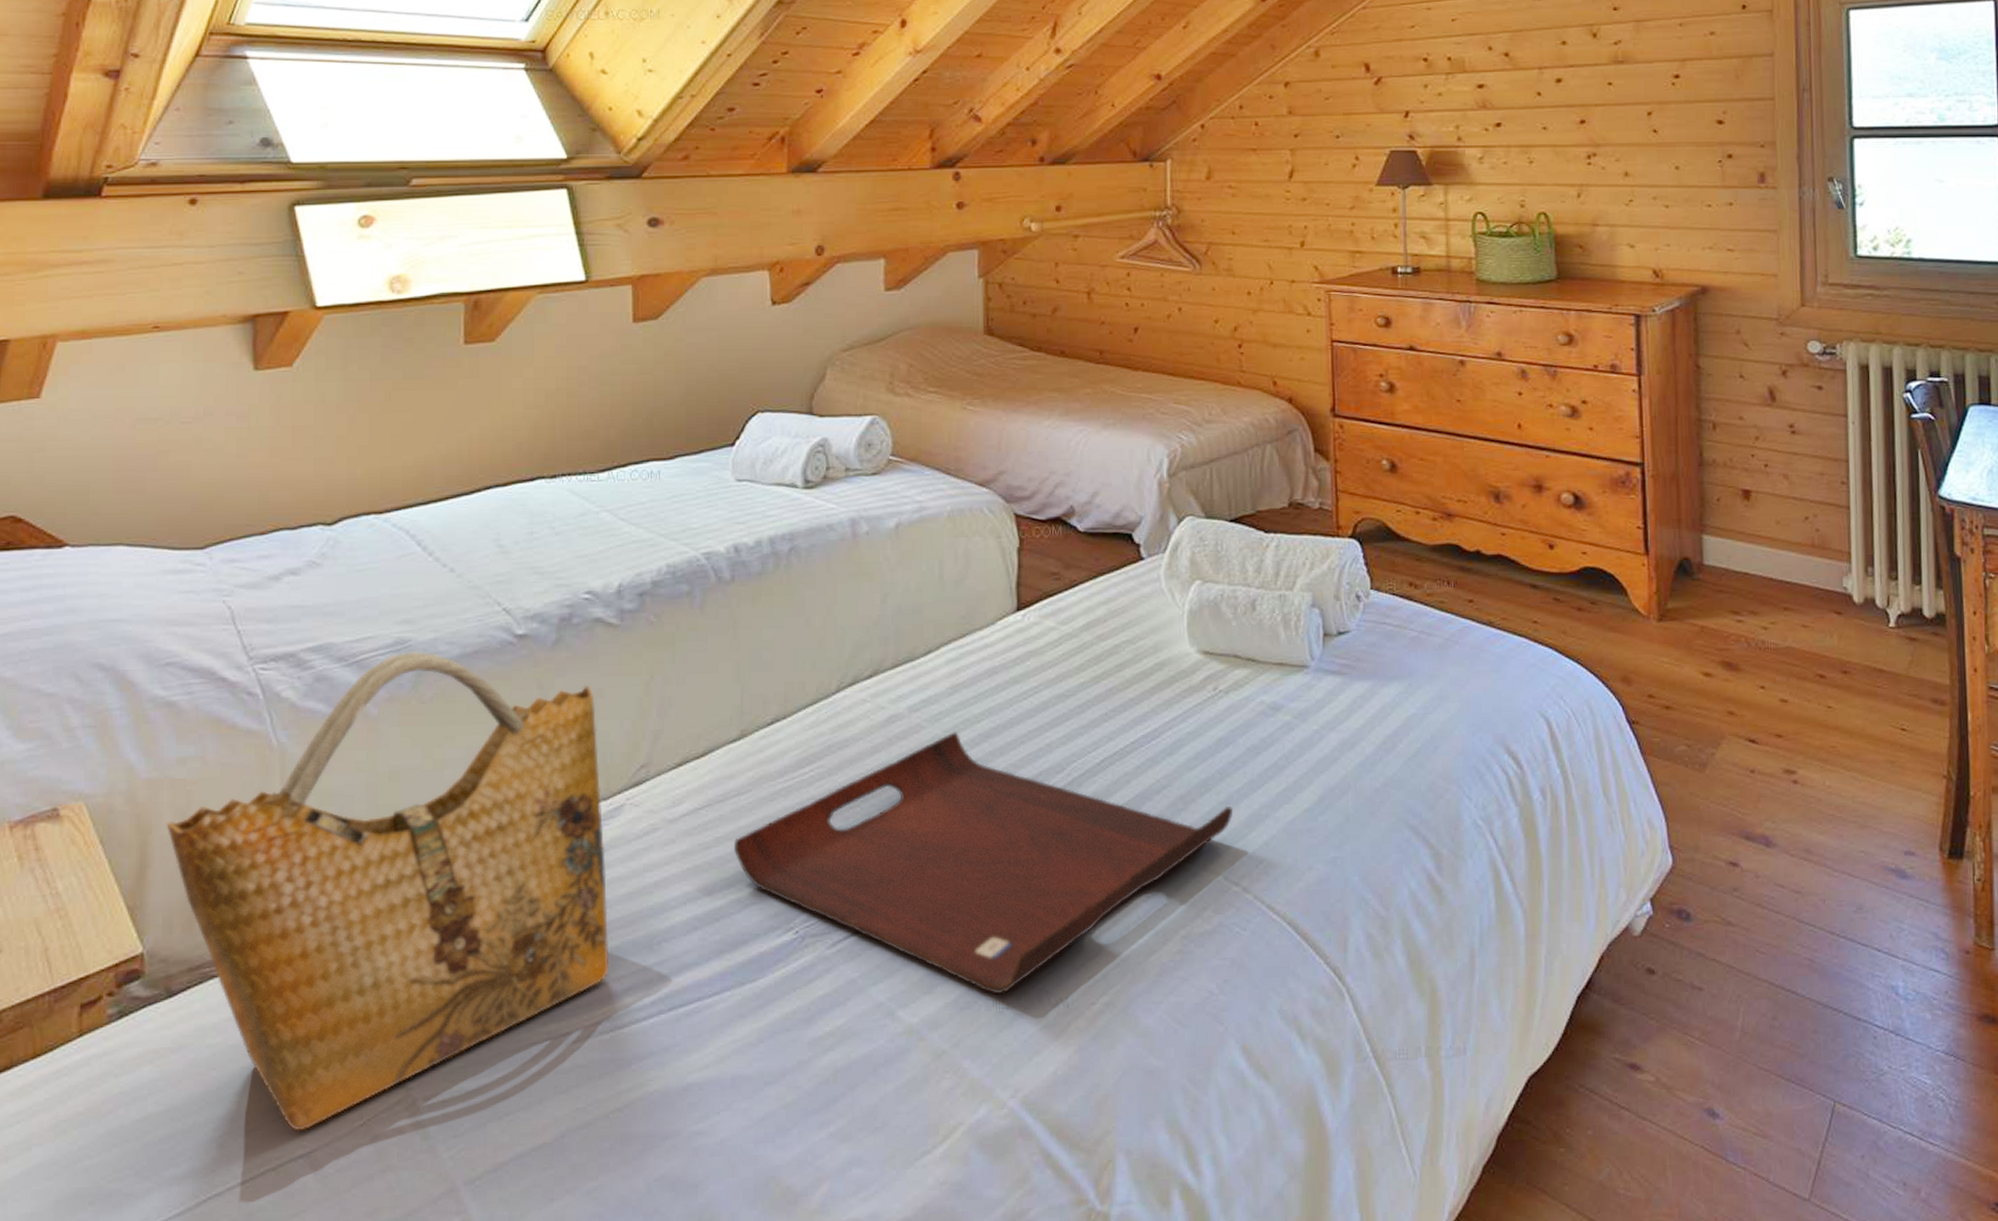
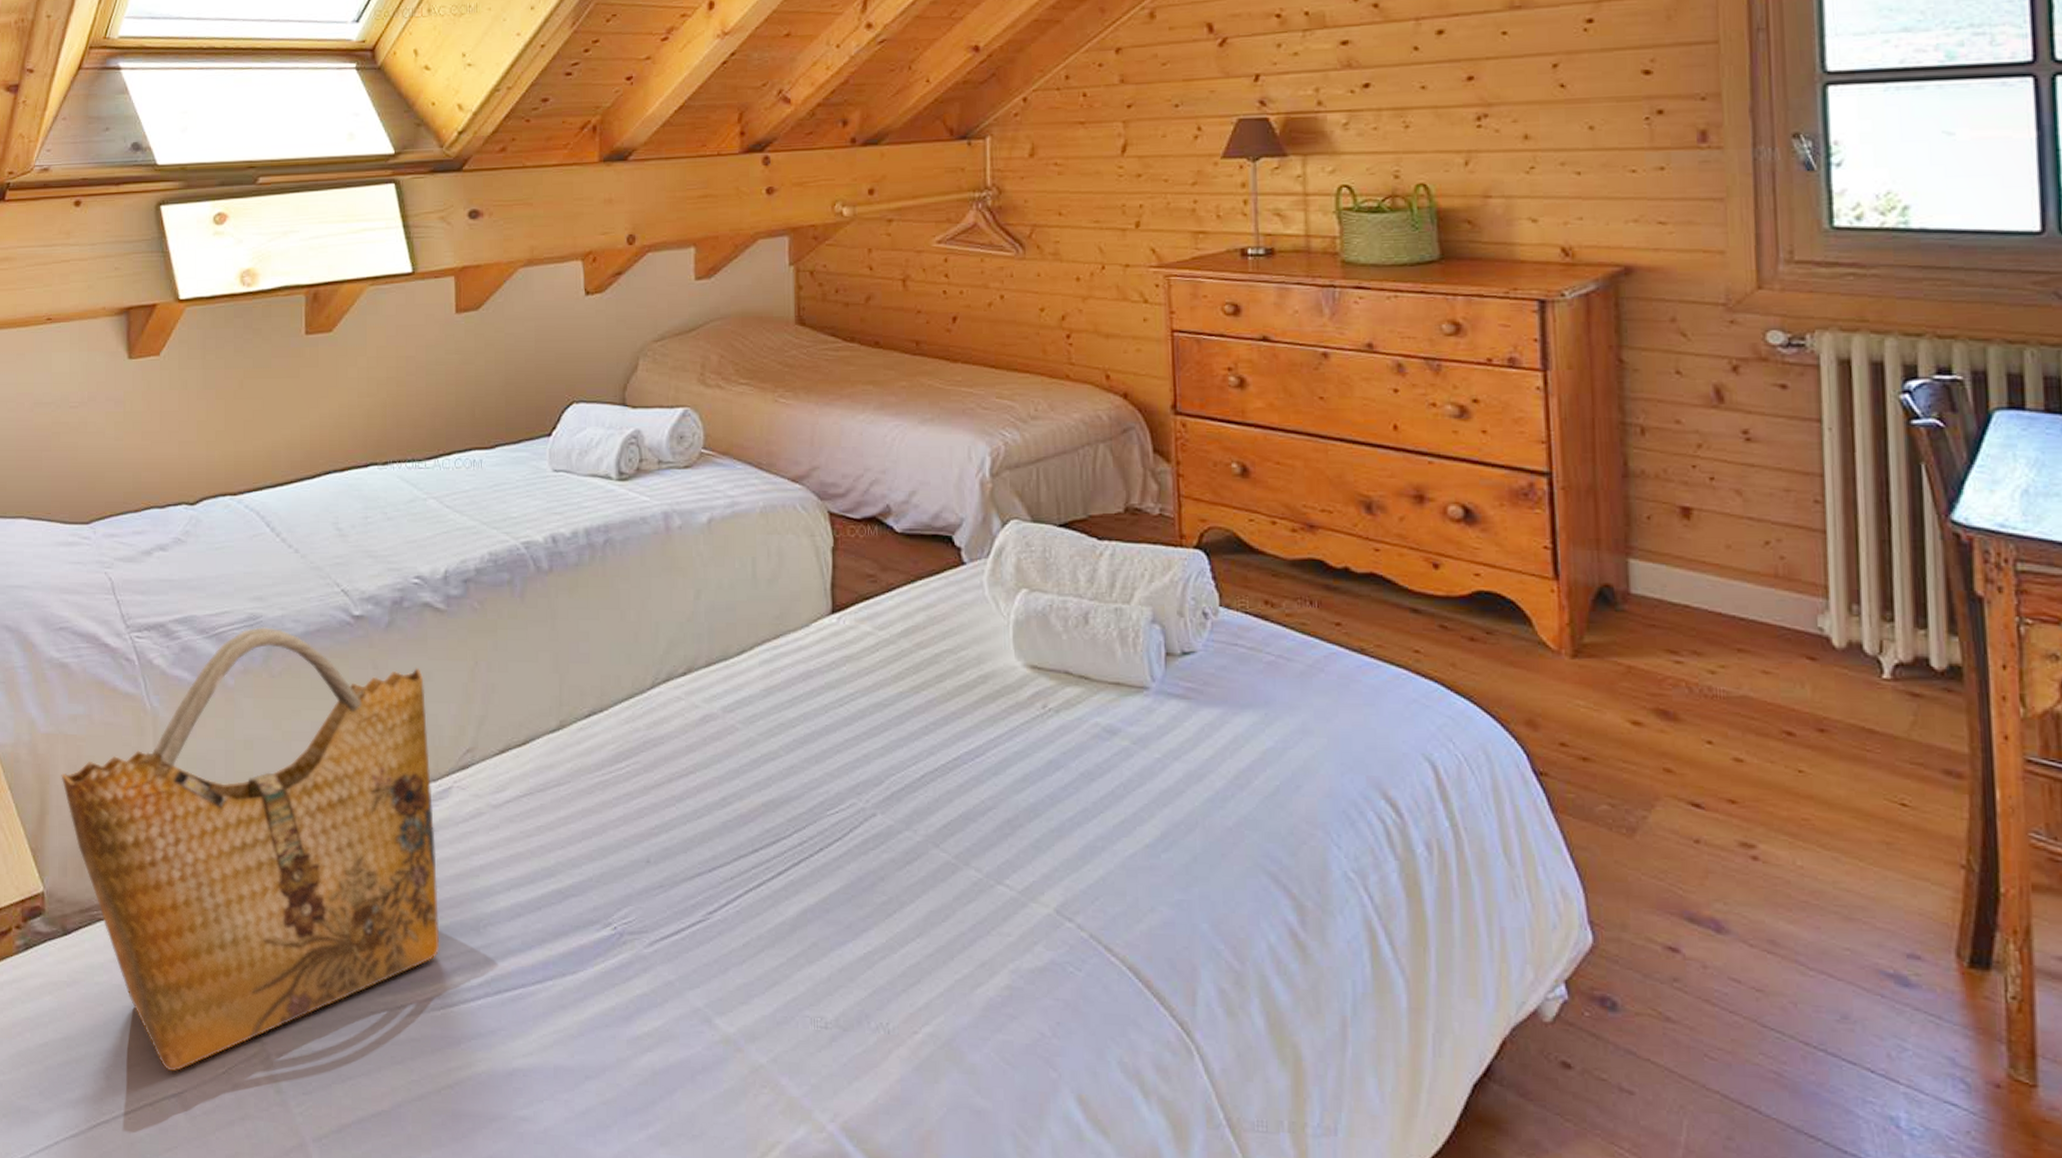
serving tray: present [734,732,1234,995] -> none [554,735,1066,1013]

